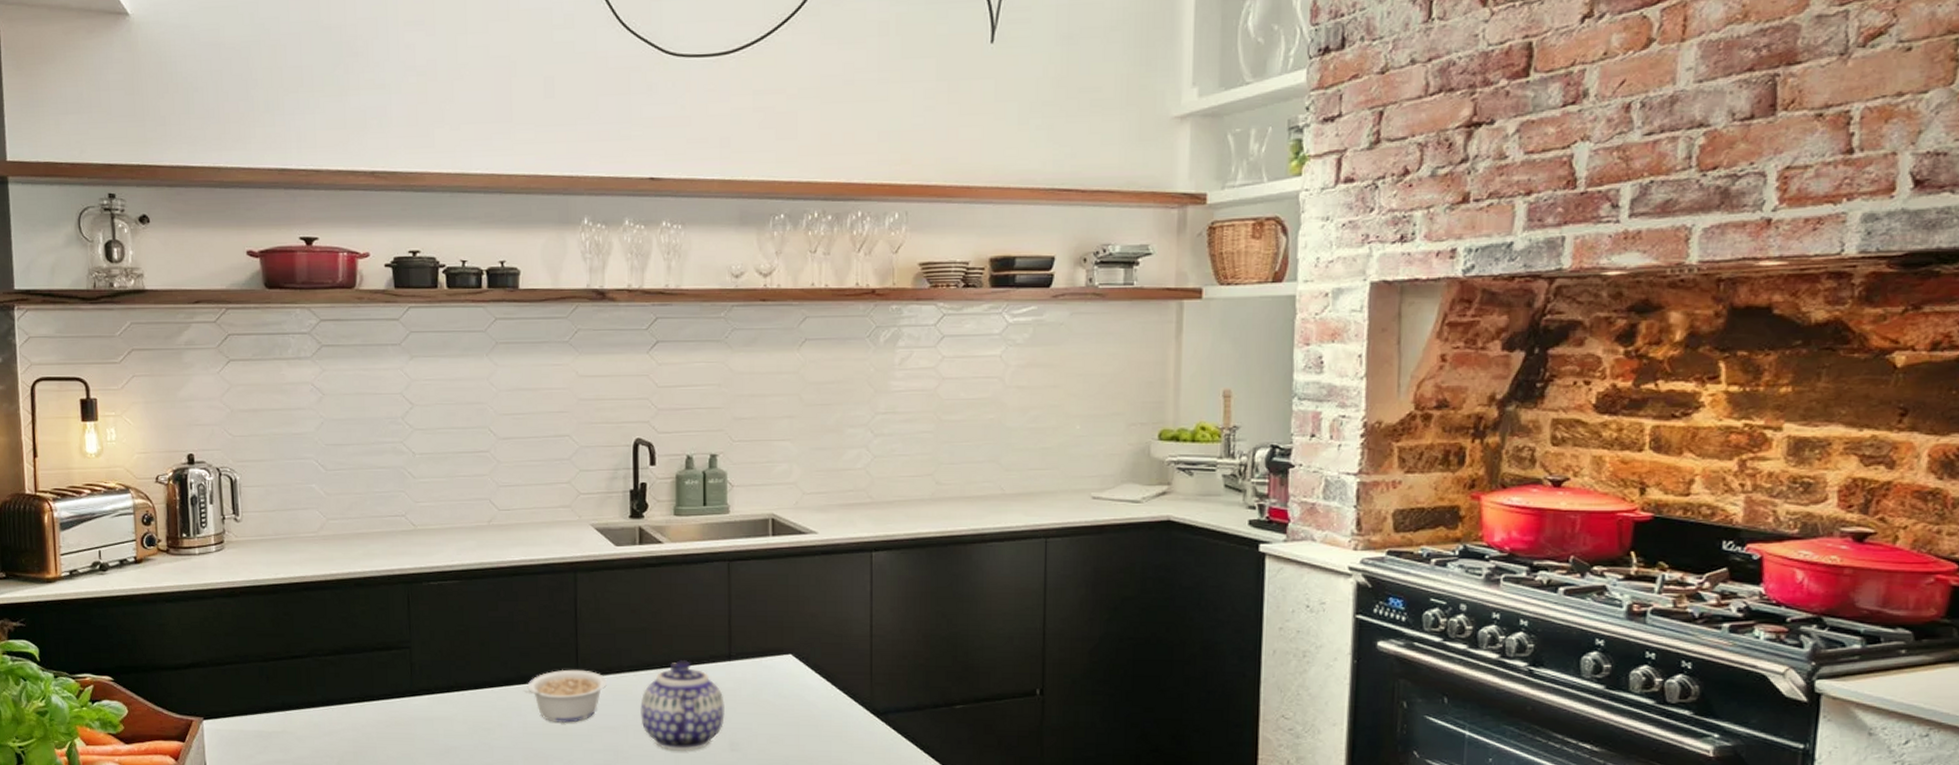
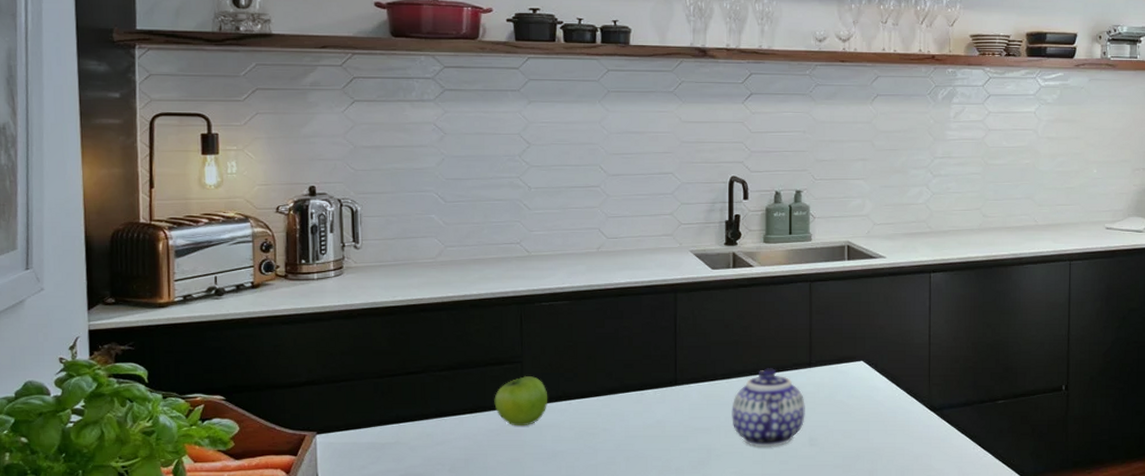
fruit: none [382,663,439,718] -> present [494,376,548,426]
legume: present [524,669,607,723] -> none [627,378,702,426]

